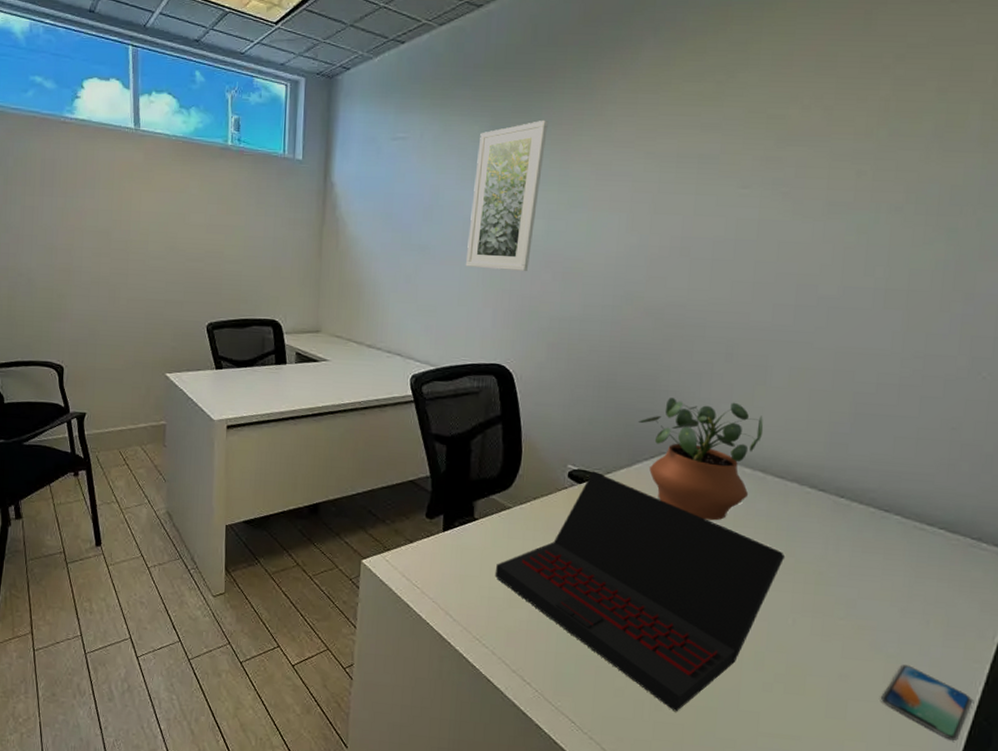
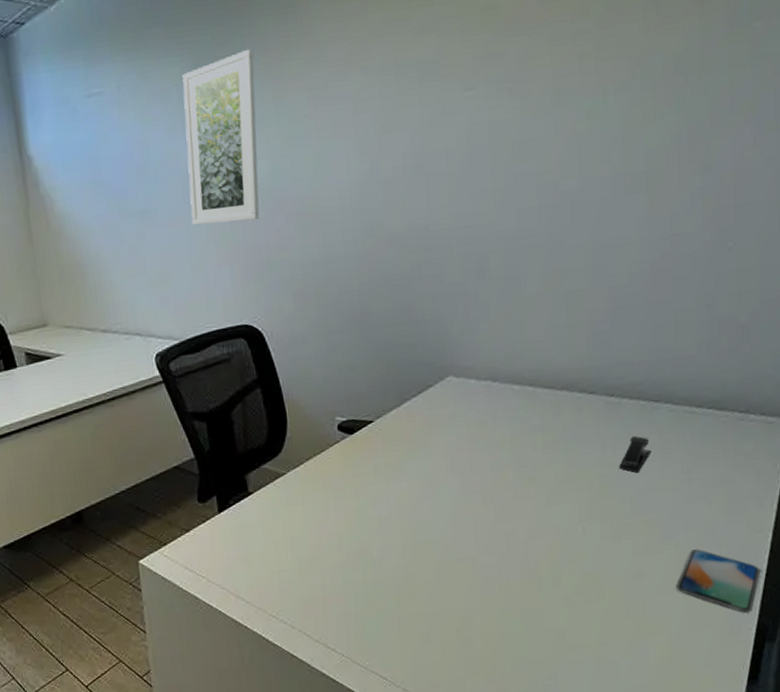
laptop: present [494,471,786,712] -> none [280,418,566,645]
potted plant: present [639,398,764,521] -> none [400,319,526,447]
stapler: none [839,540,875,577] -> present [619,435,651,473]

